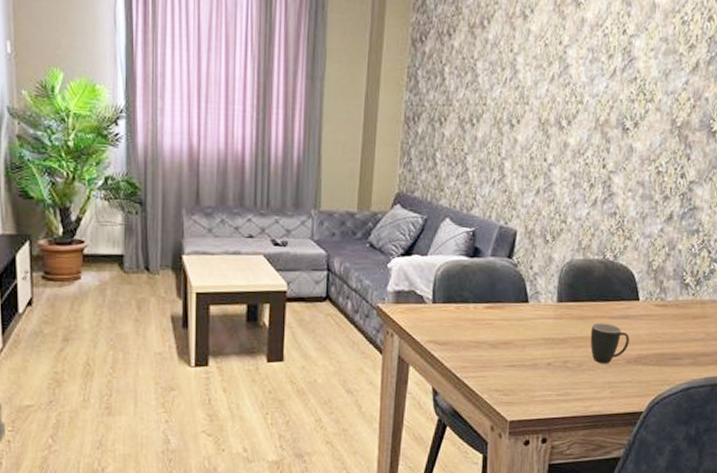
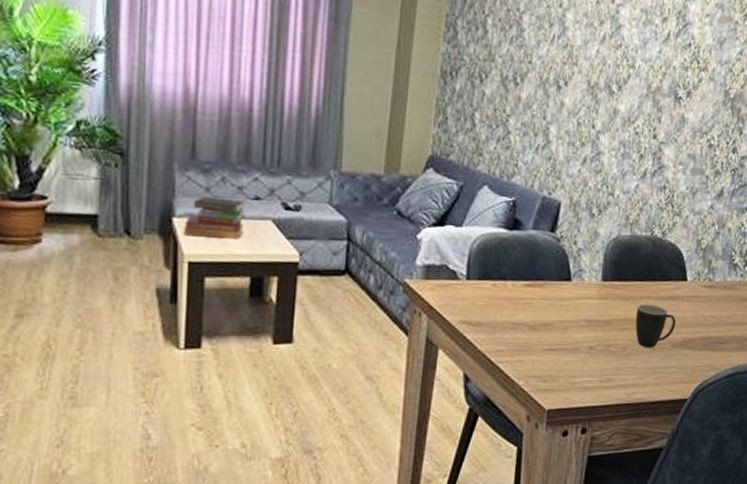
books: none [192,236,240,272] -> present [184,196,244,239]

